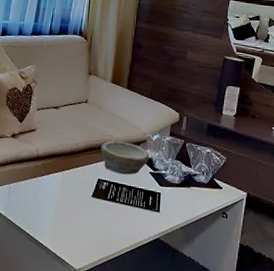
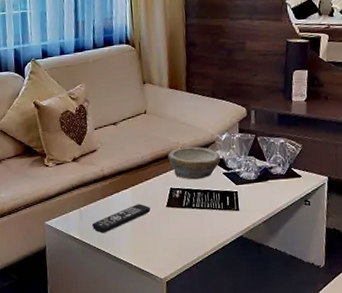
remote control: none [18,189,77,213] -> present [92,204,151,233]

